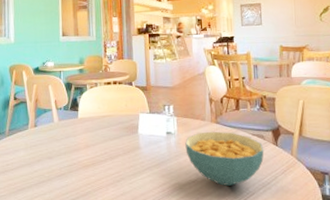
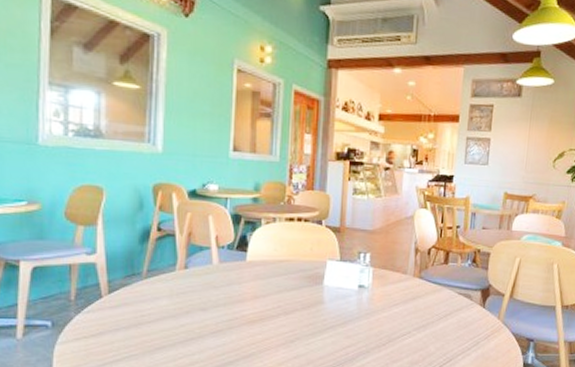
cereal bowl: present [185,131,264,186] -> none [379,287,470,350]

